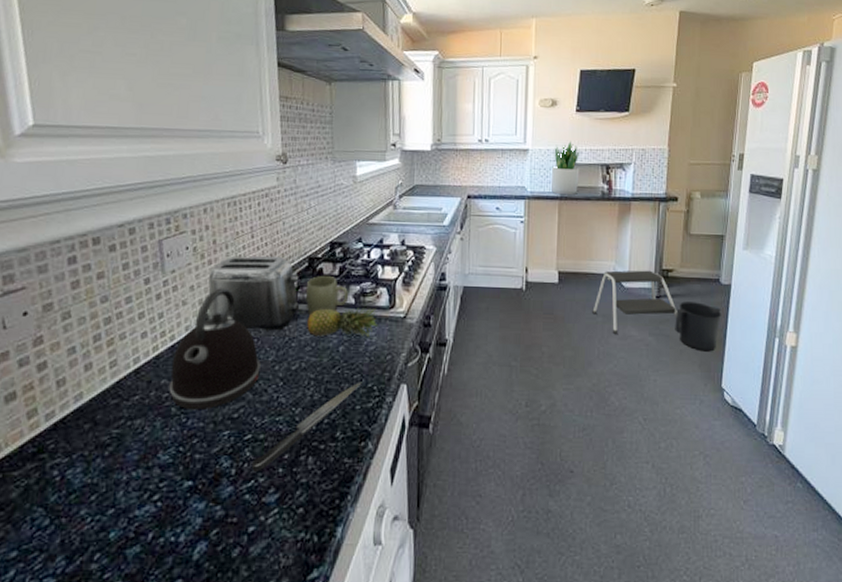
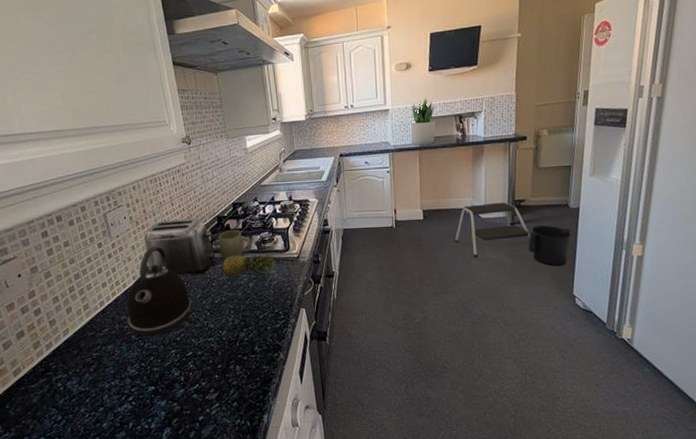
kitchen knife: present [251,382,362,471] -> none [194,309,270,378]

